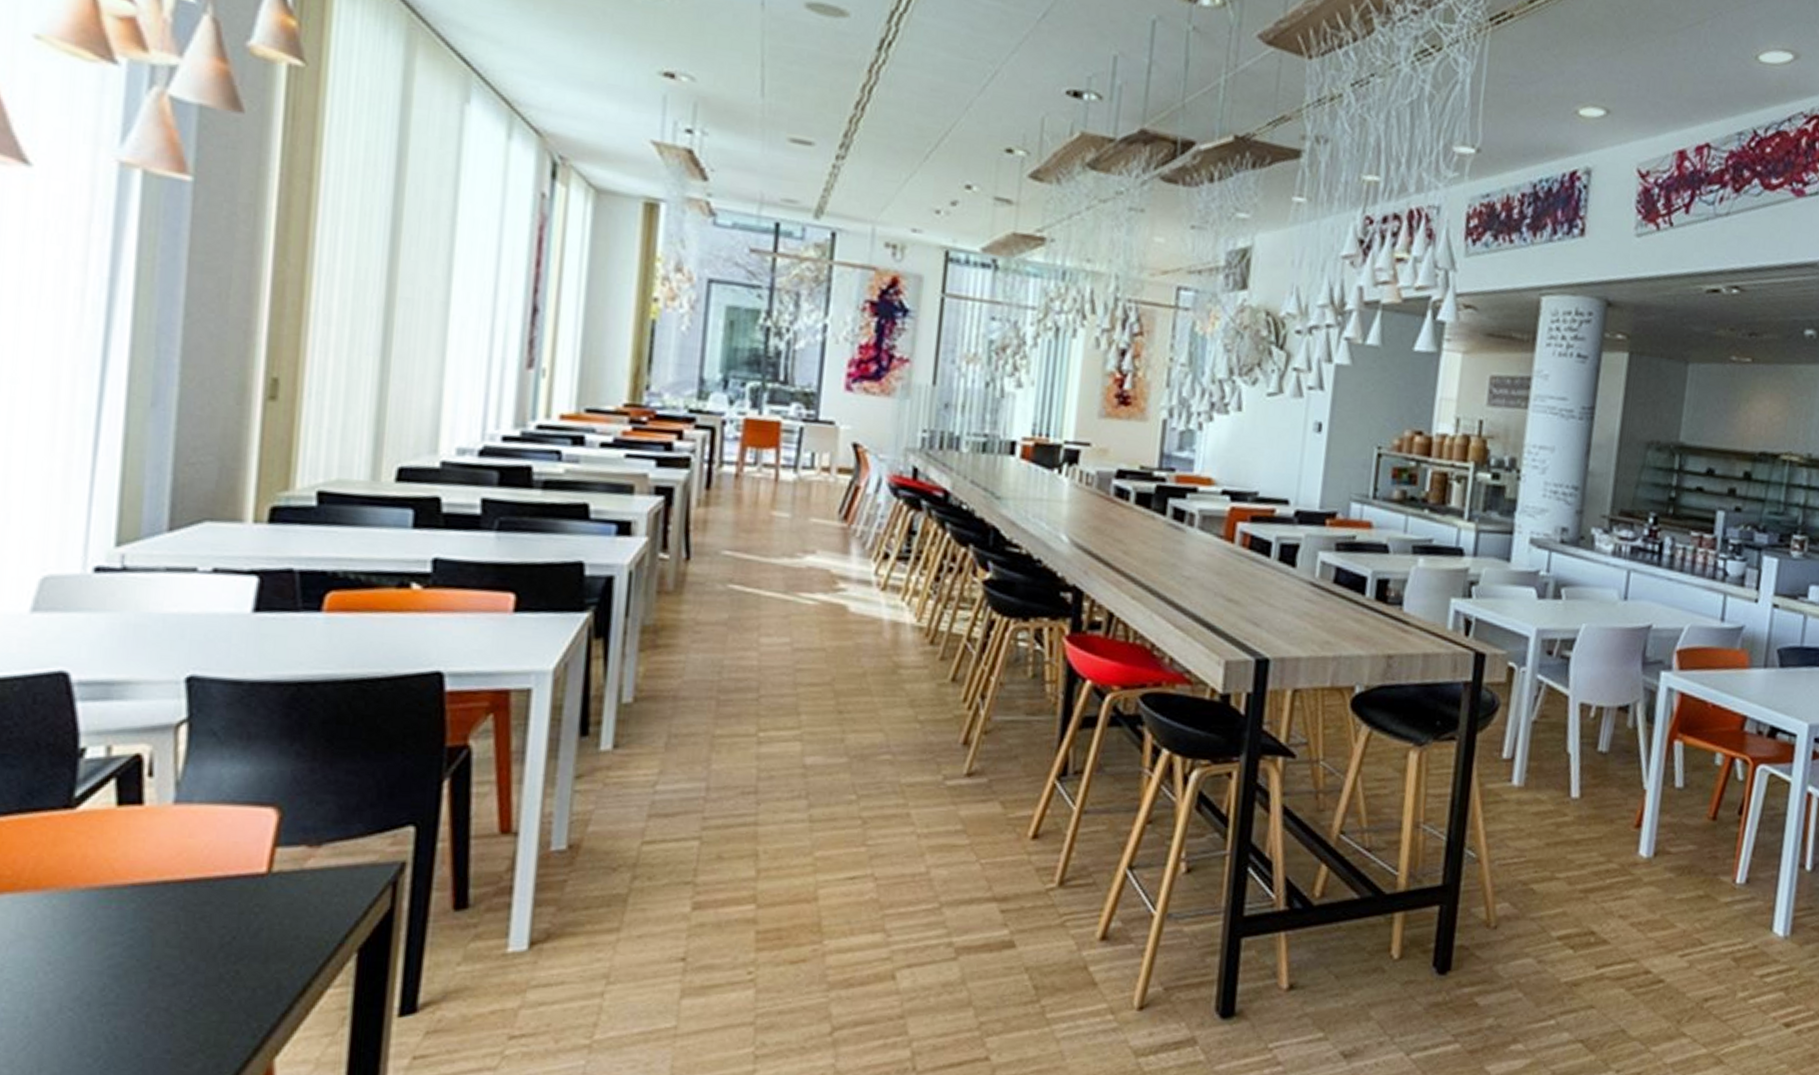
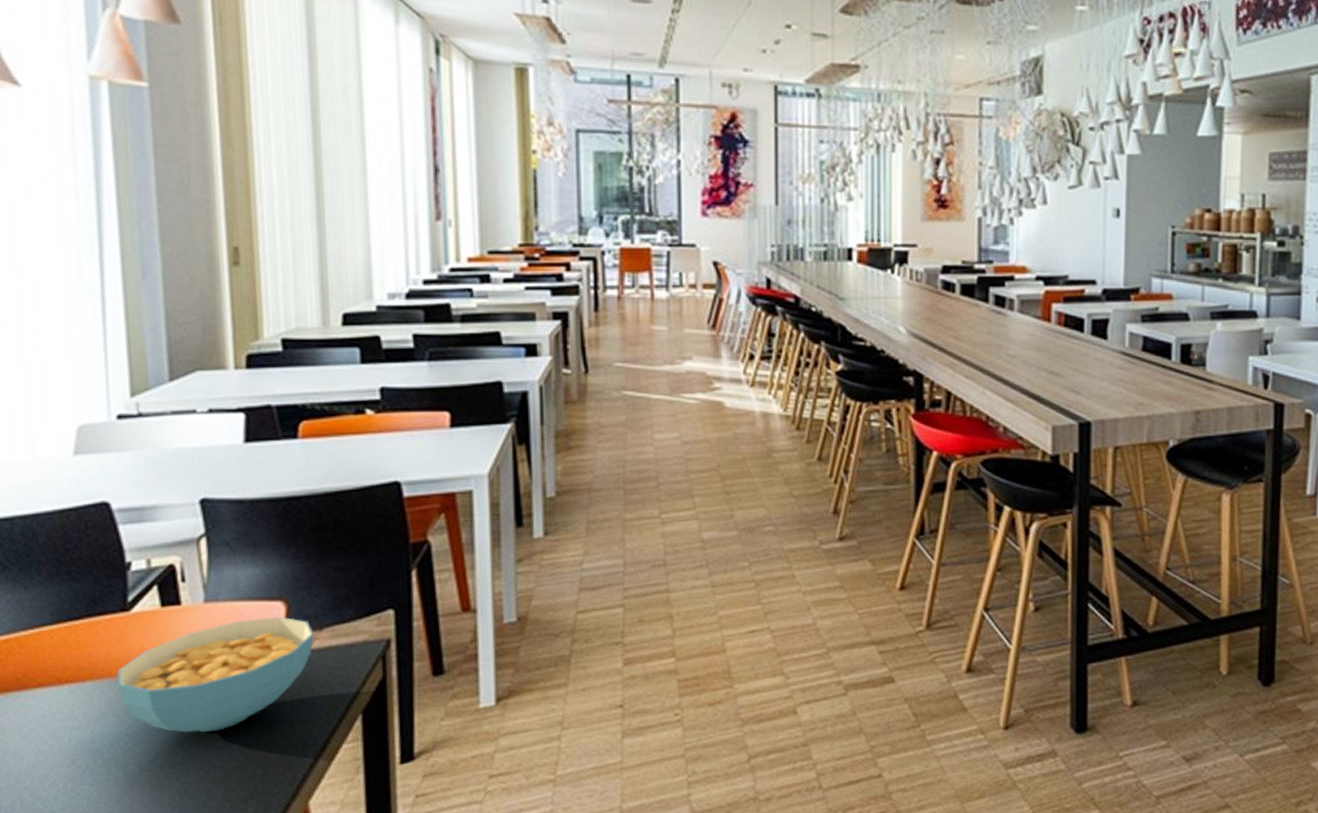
cereal bowl: none [44,826,310,965] -> present [117,616,315,733]

